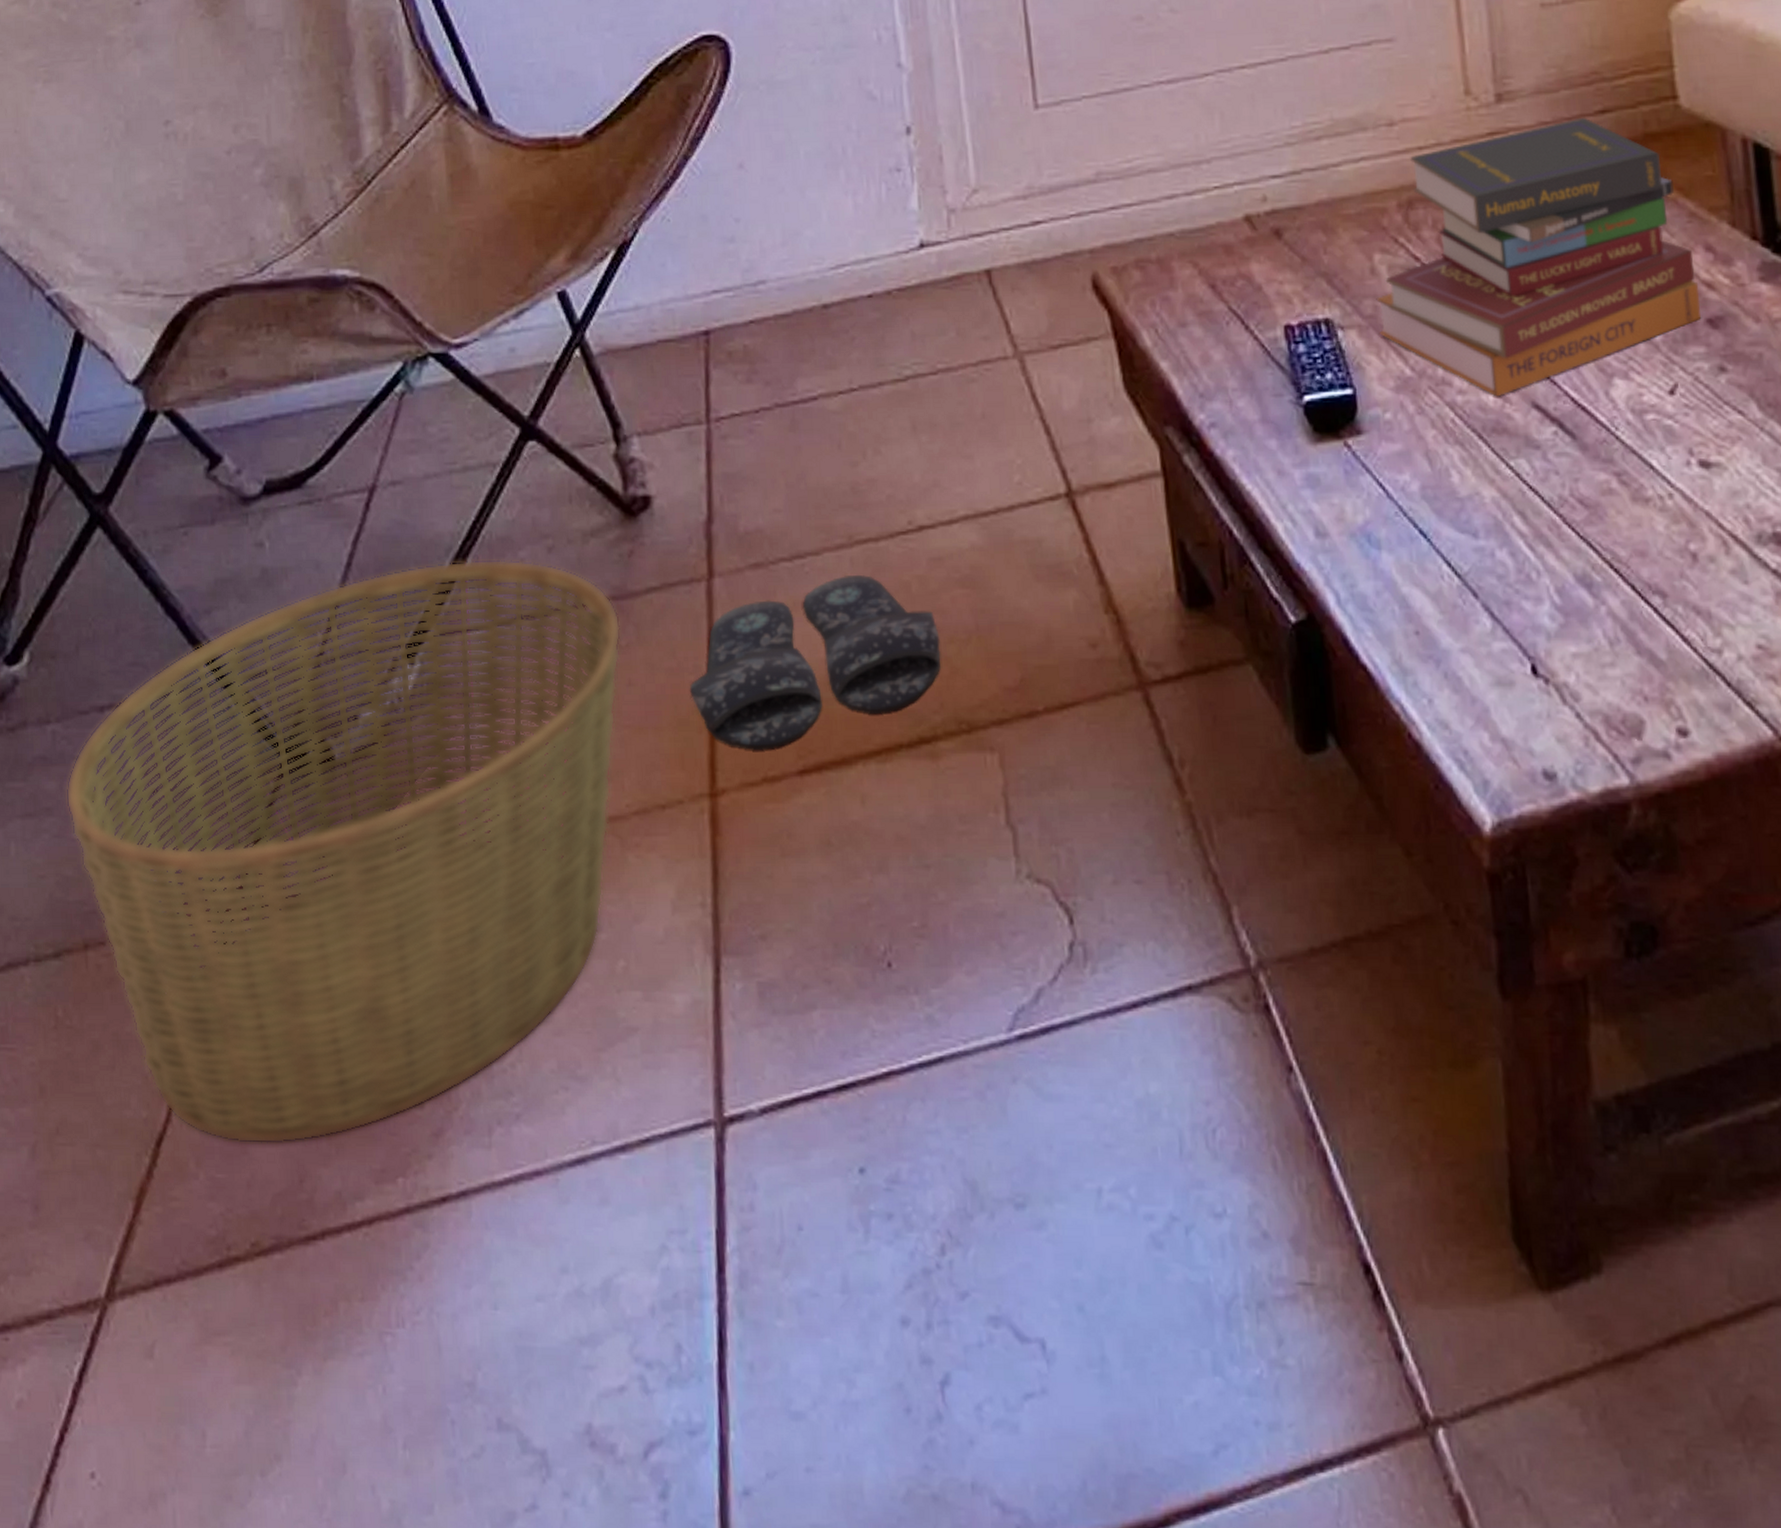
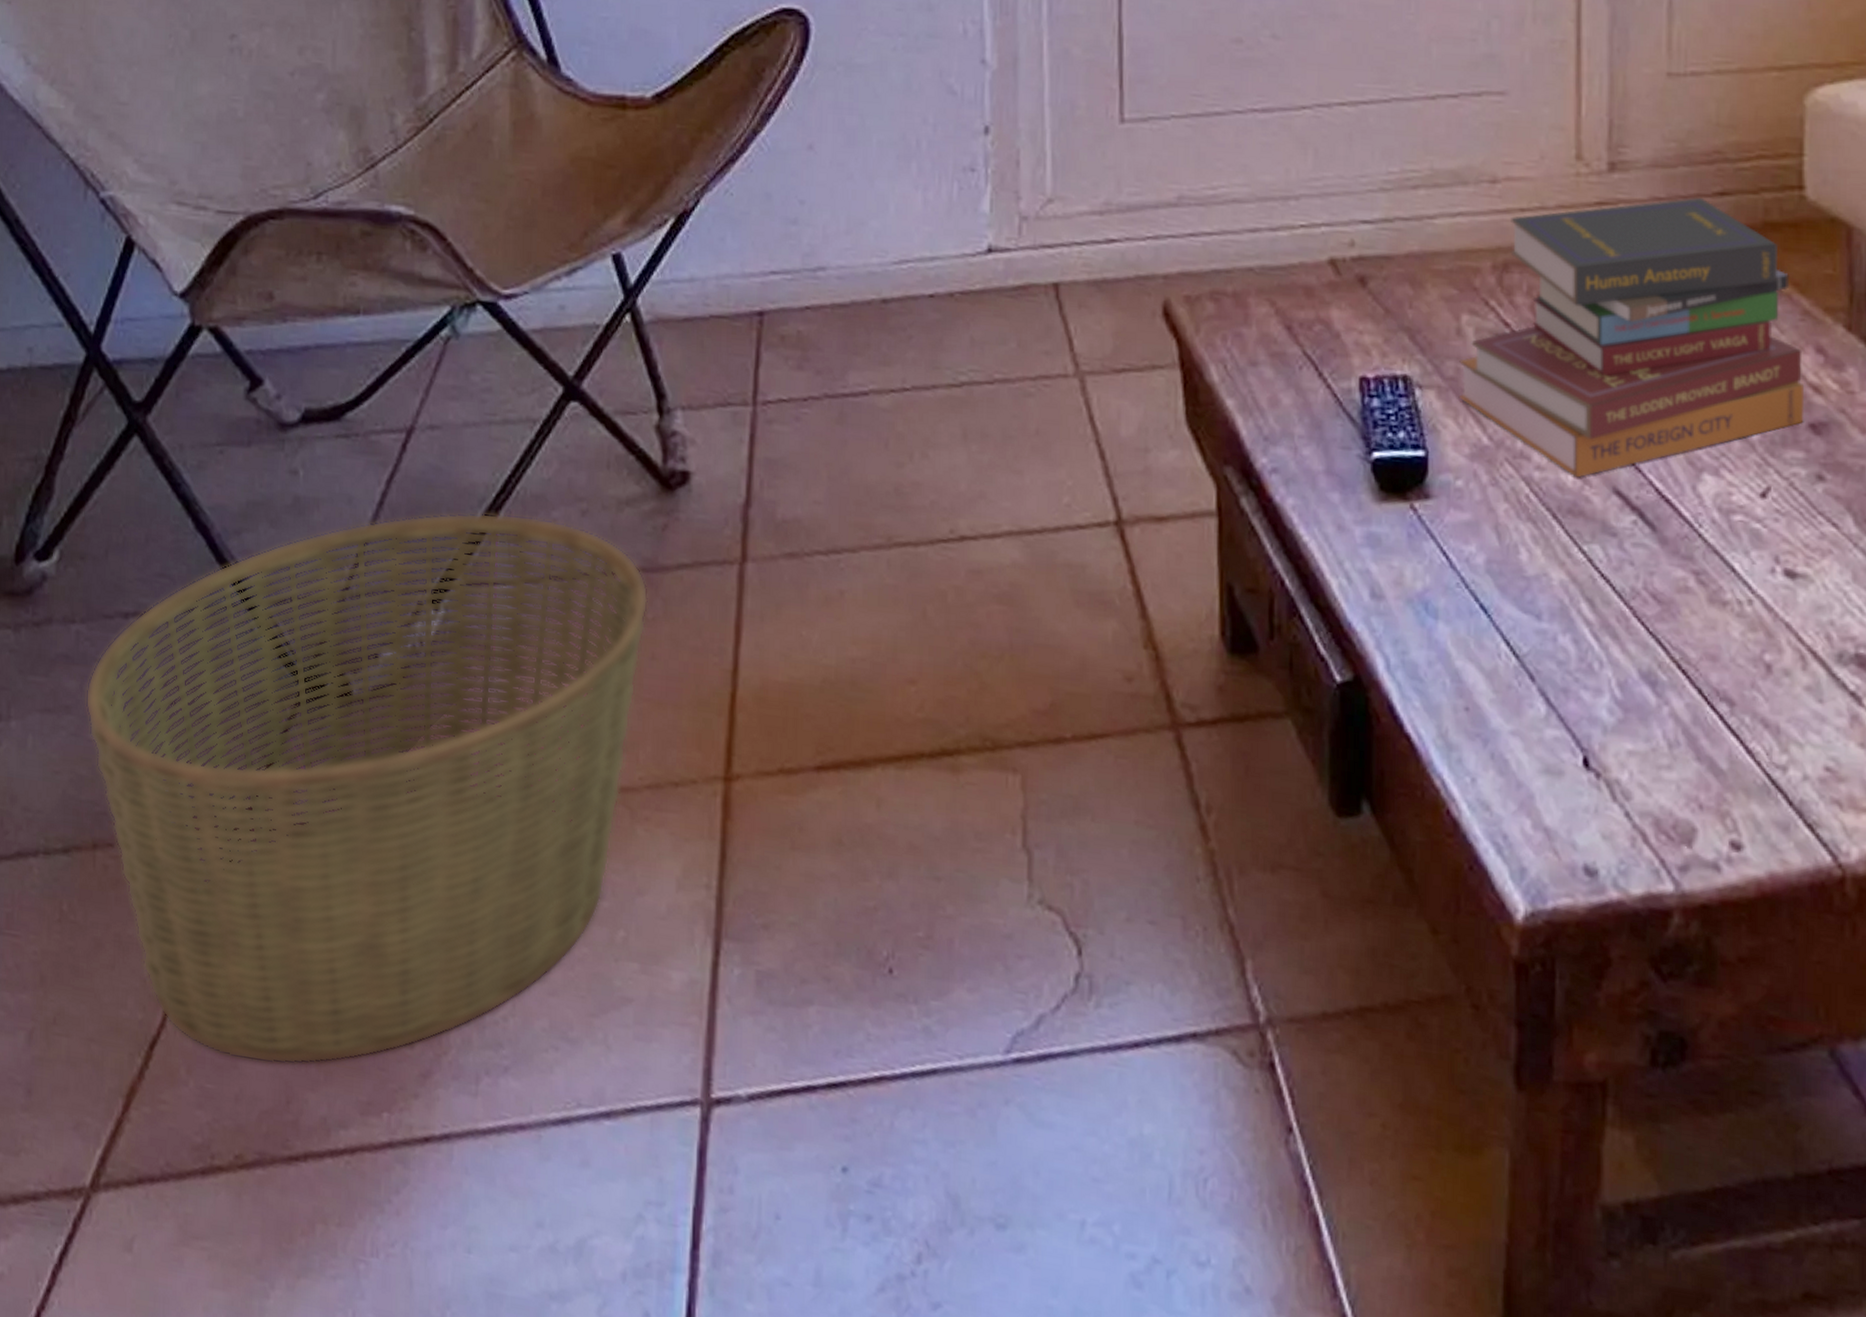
slippers: present [689,574,941,750] -> none [712,577,972,742]

